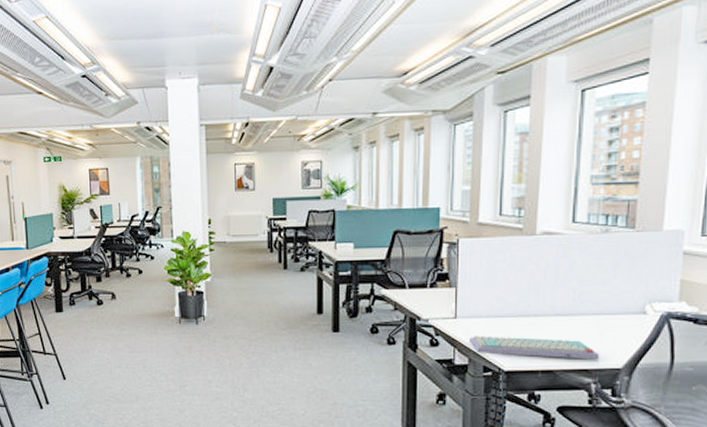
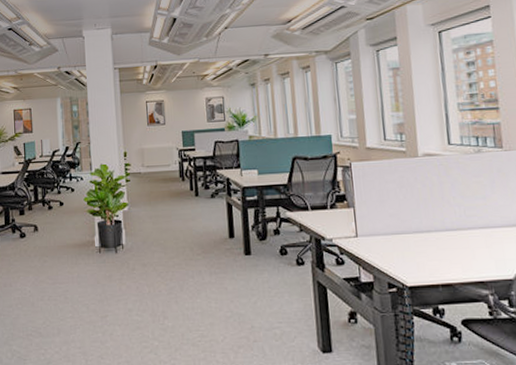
keyboard: present [470,336,600,360] -> none [372,252,493,272]

